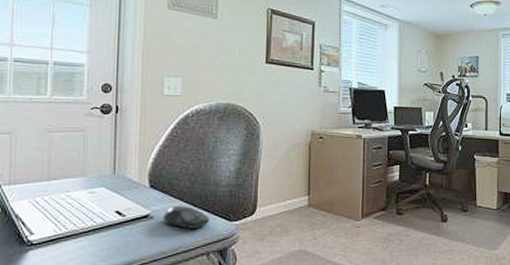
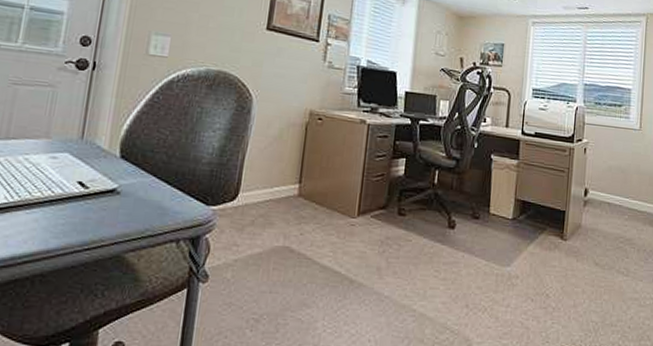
computer mouse: present [162,205,210,229] -> none [130,181,185,210]

